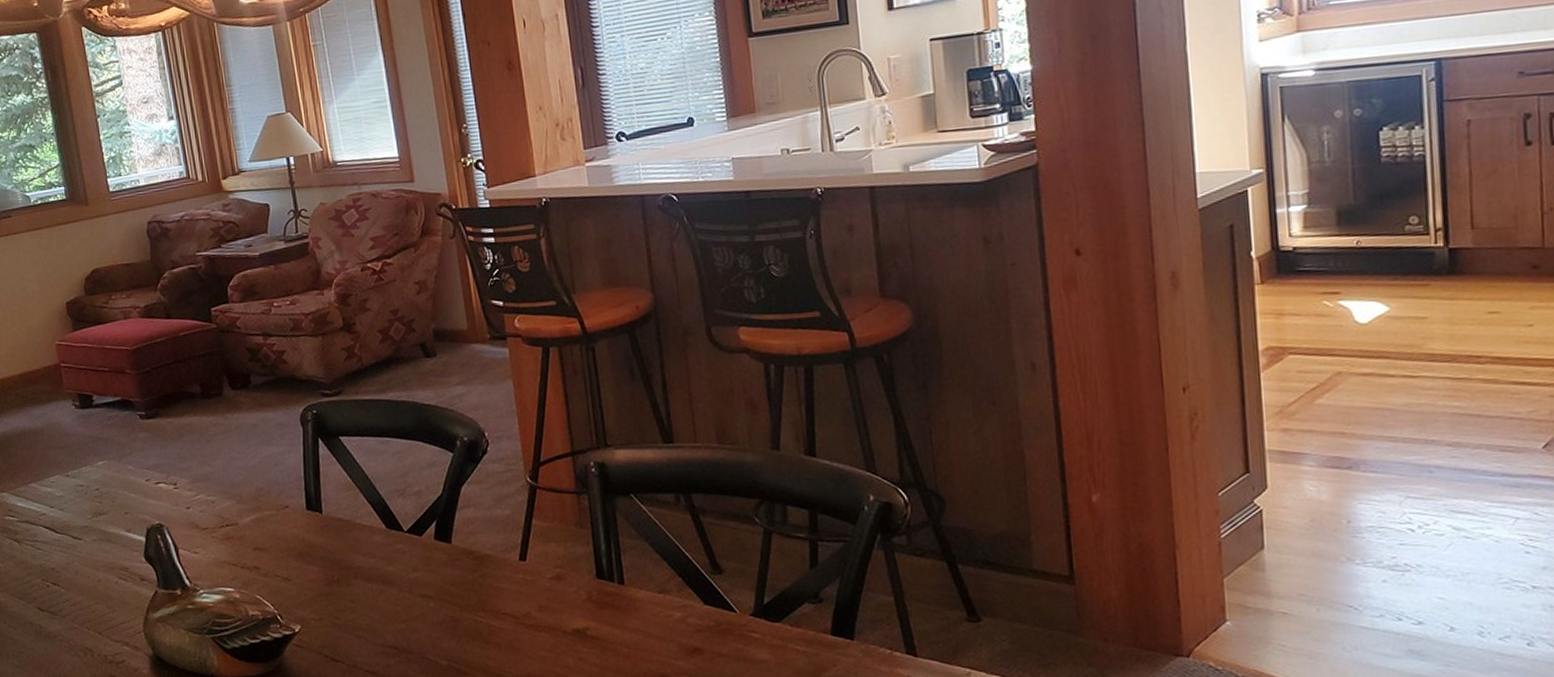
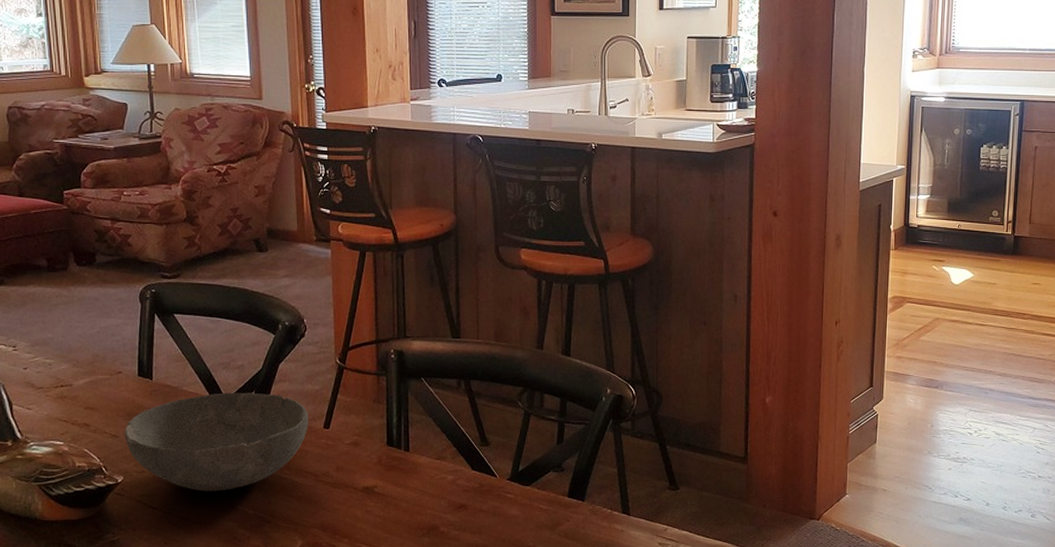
bowl: none [297,522,502,640] -> present [124,392,308,492]

